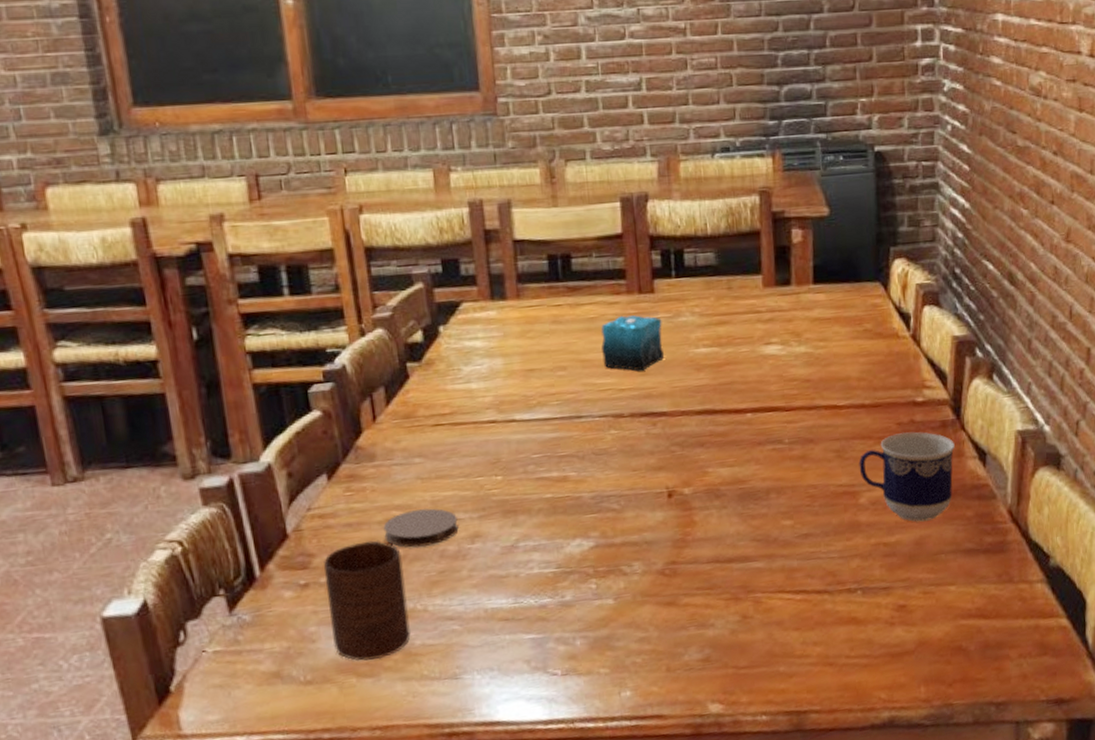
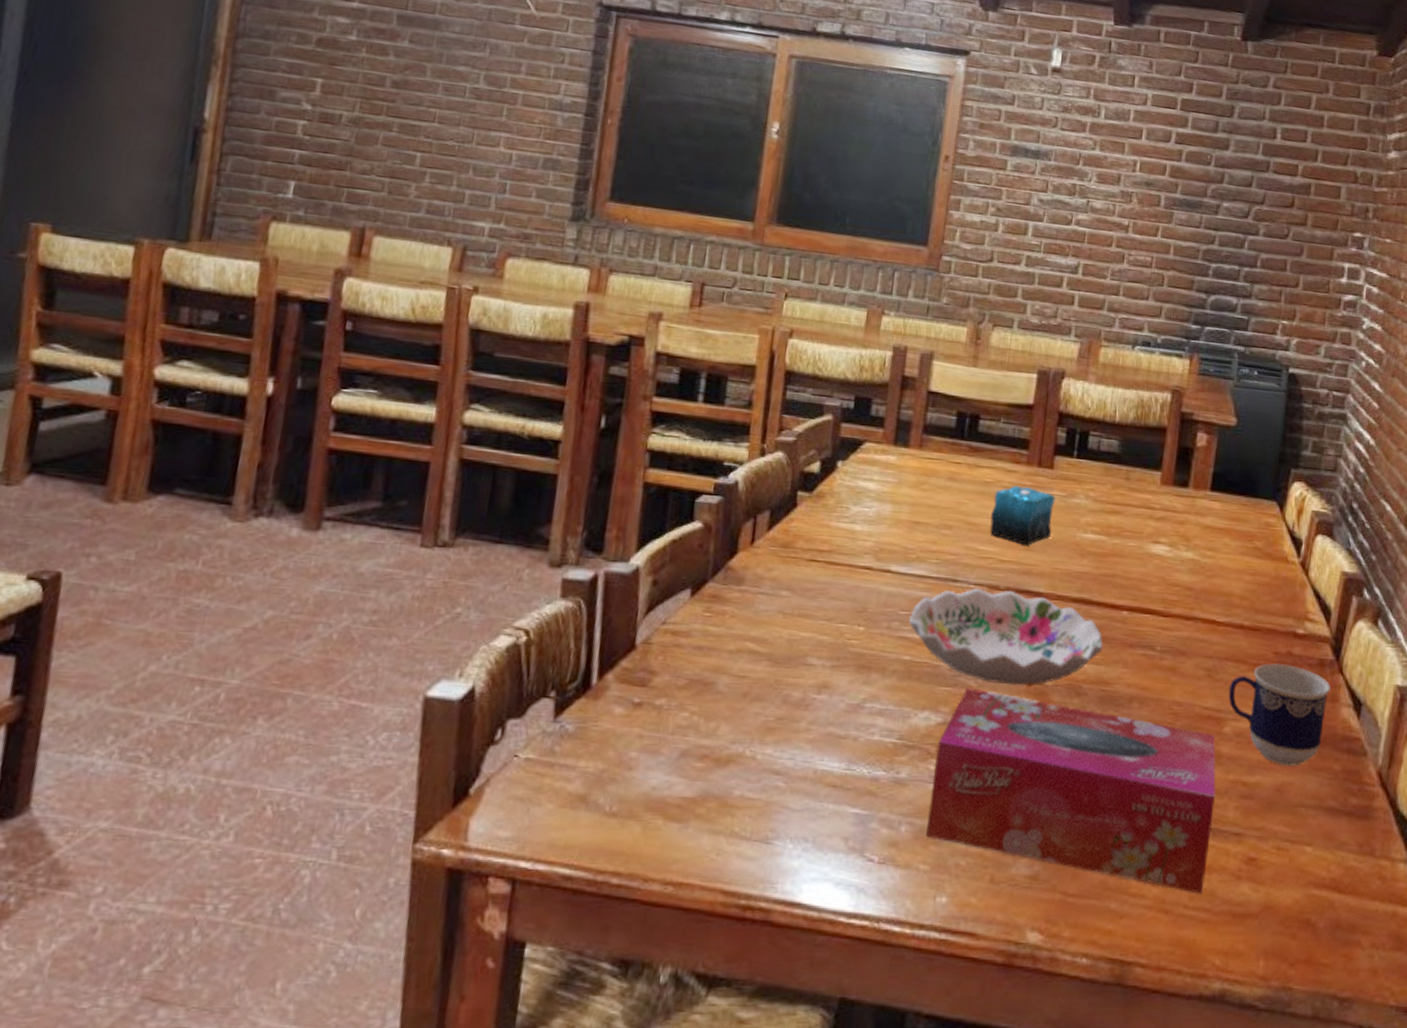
cup: present [323,539,411,662] -> none [650,668,744,804]
coaster: present [383,508,459,548] -> none [731,645,810,687]
decorative bowl: none [543,415,734,503] -> present [909,587,1103,686]
tissue box: none [594,507,862,646] -> present [926,687,1216,894]

